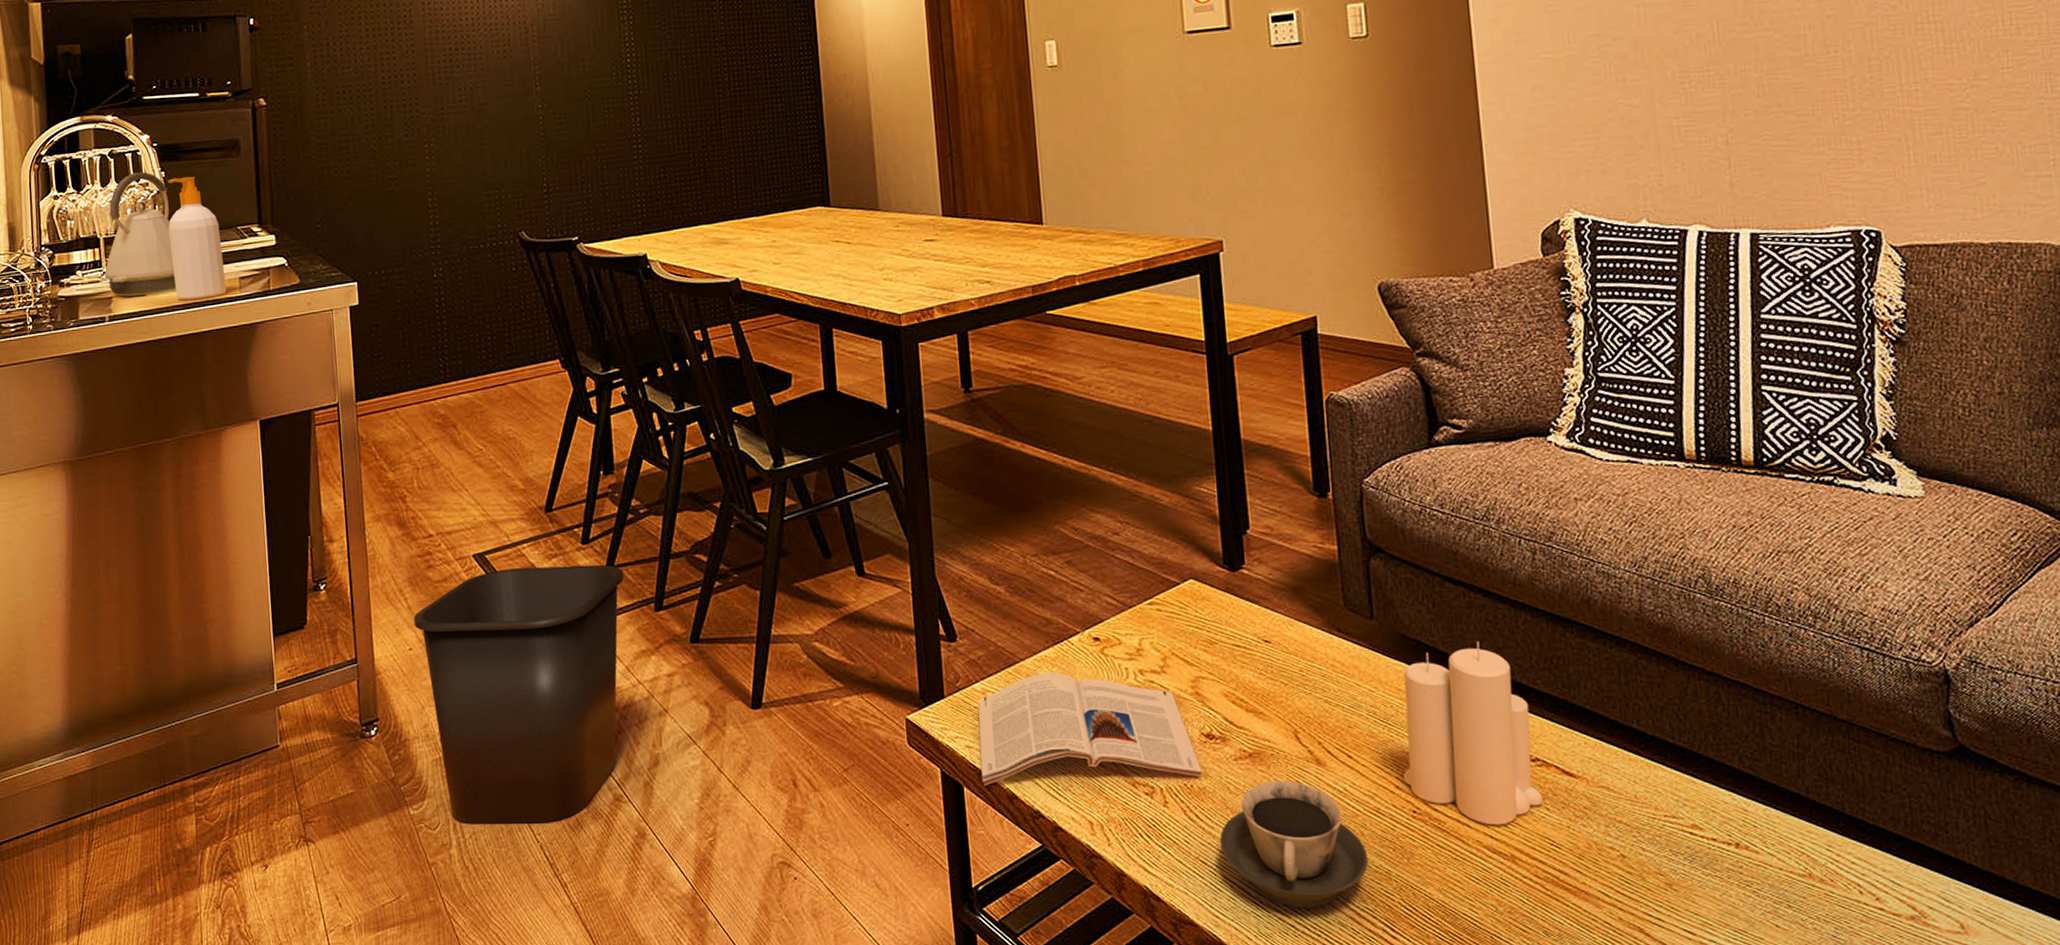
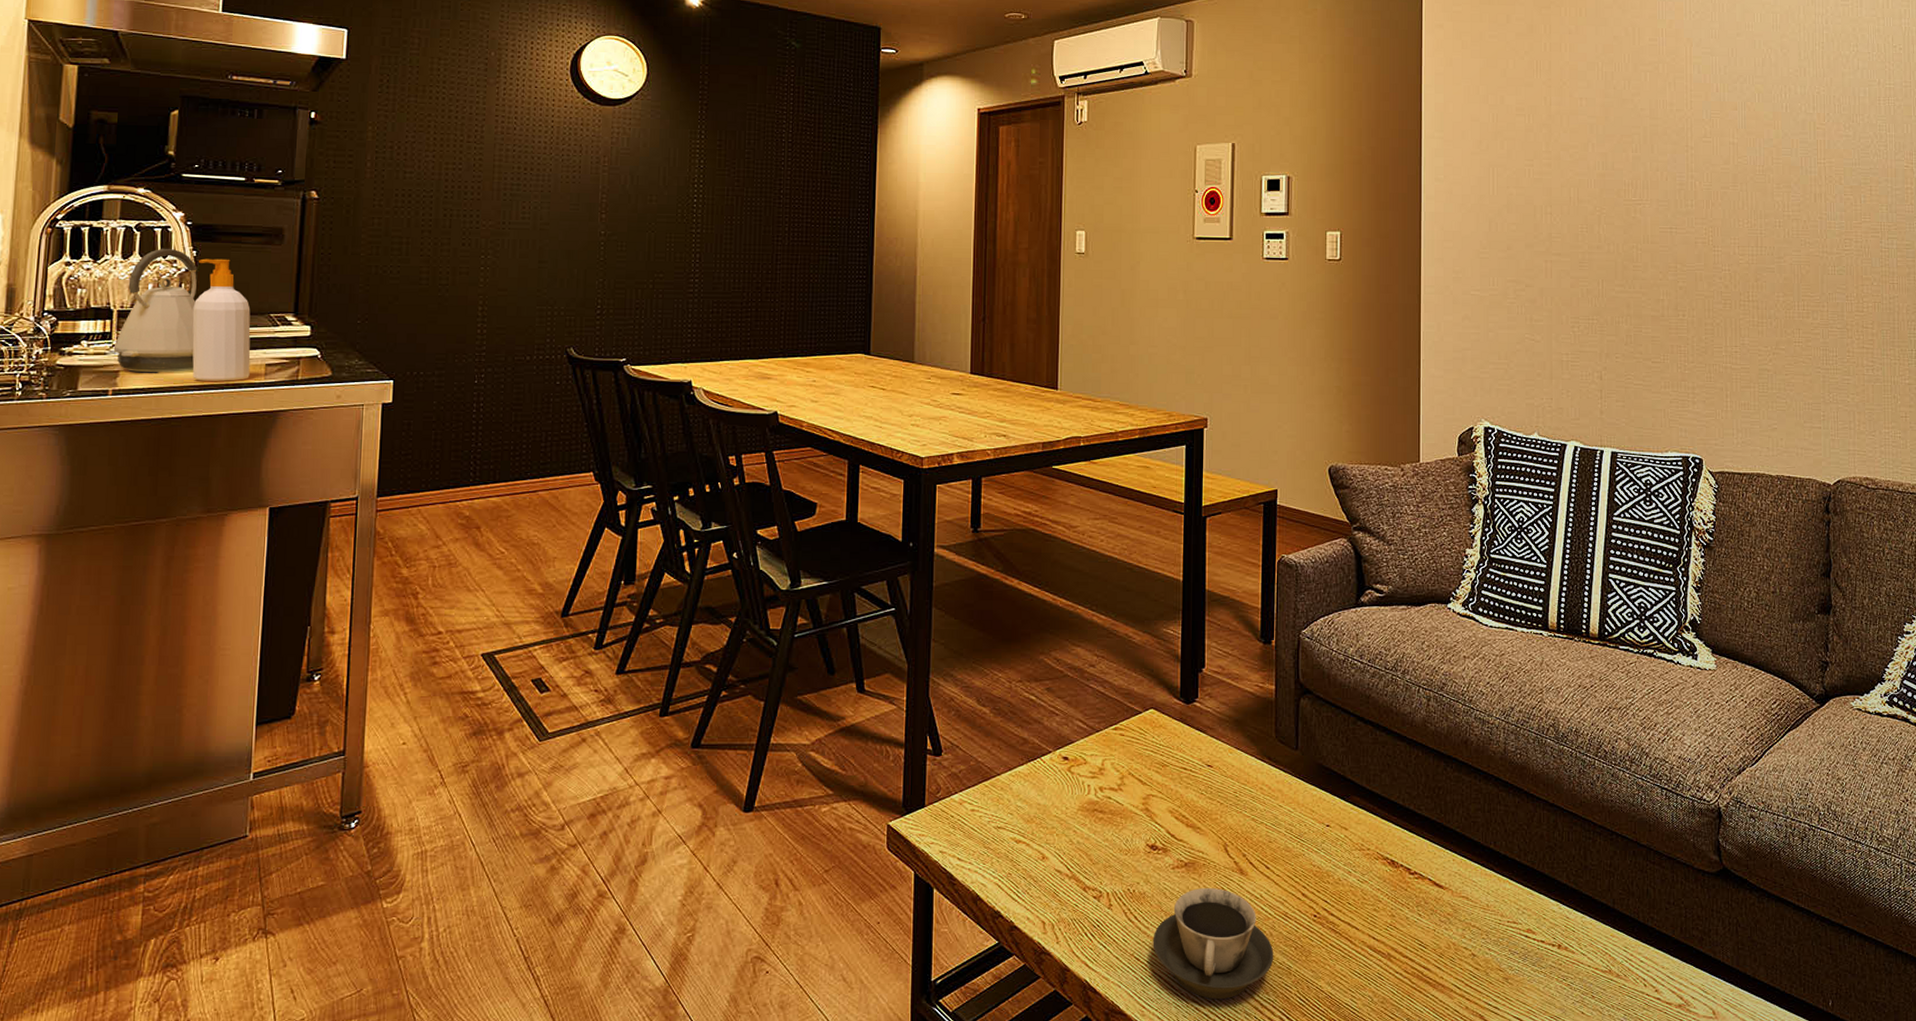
waste bin: present [413,564,624,824] -> none [411,669,634,918]
magazine: present [978,672,1202,787] -> none [951,786,1144,889]
candle: present [1403,642,1543,826] -> none [1309,772,1417,929]

